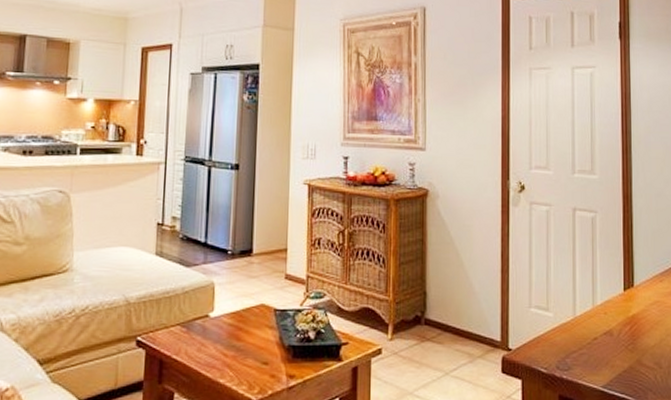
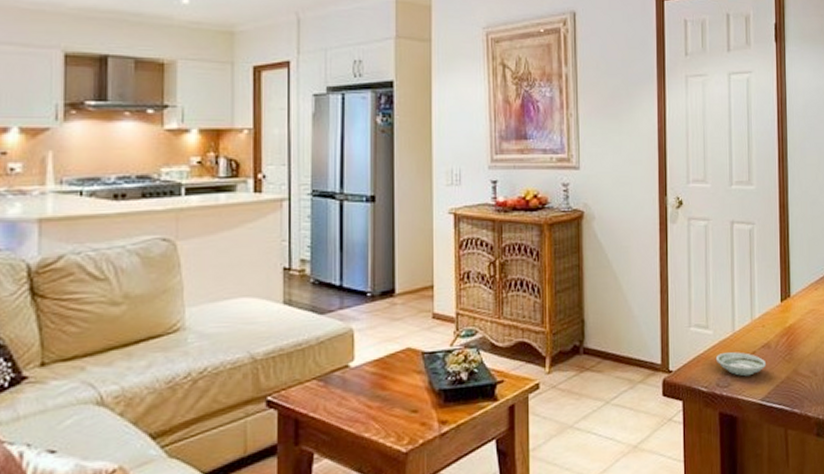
saucer: none [555,336,609,362] -> present [715,352,767,377]

